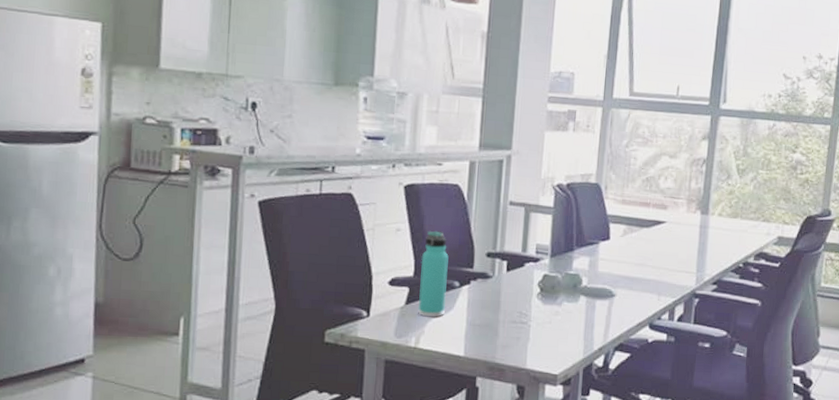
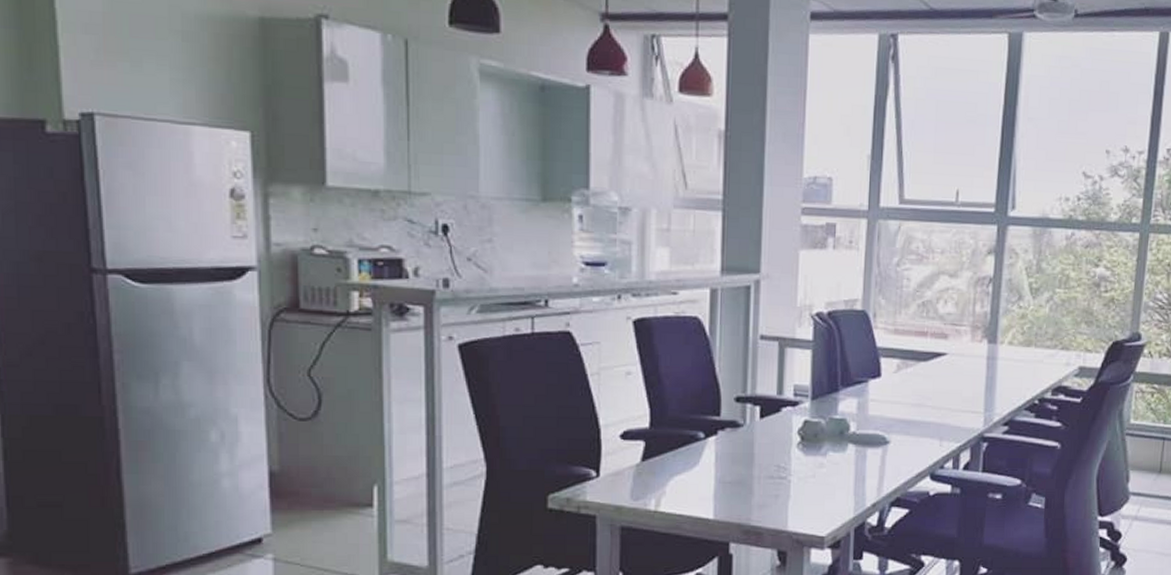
thermos bottle: present [418,230,449,318] -> none [657,372,690,475]

